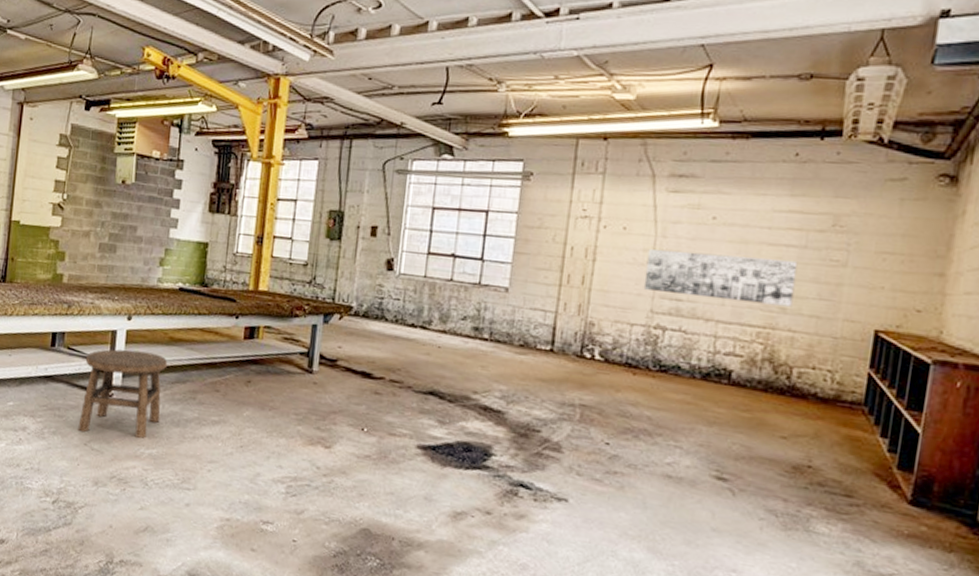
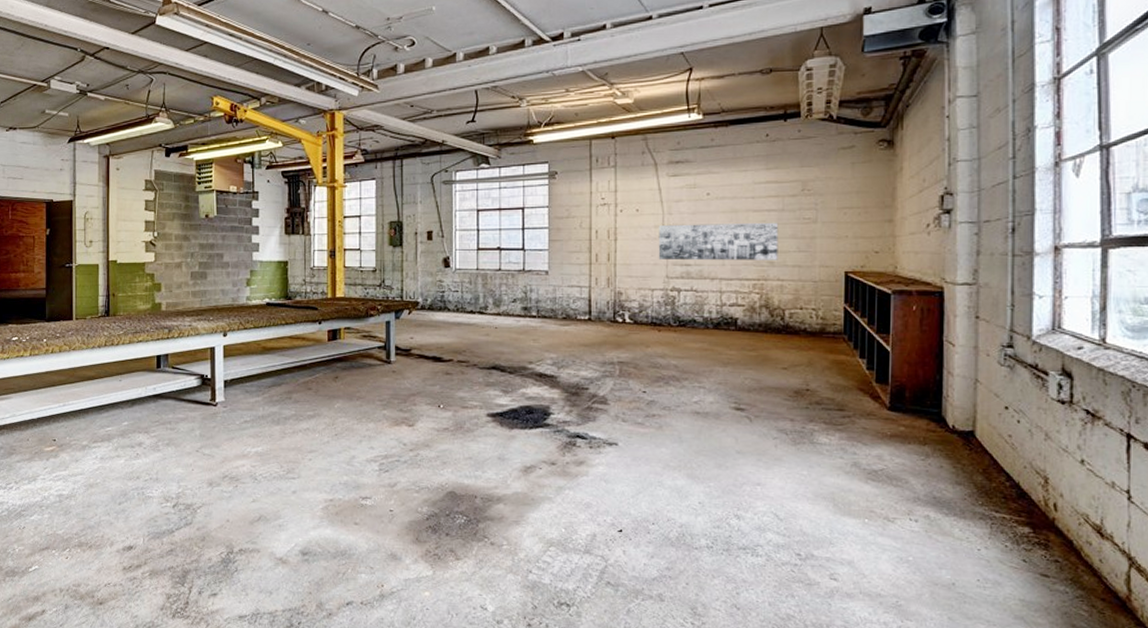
stool: present [78,349,168,439] -> none [189,362,263,441]

